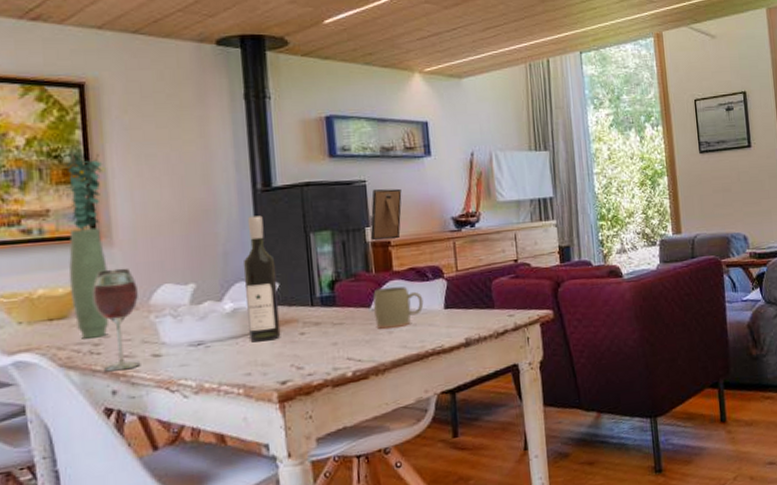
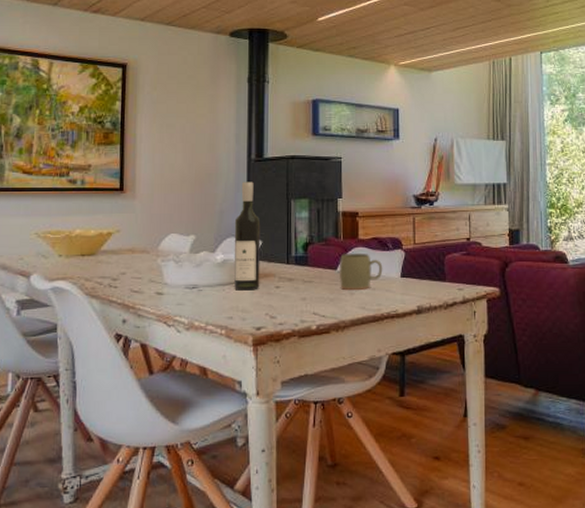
vase: present [66,153,110,339] -> none [99,120,134,274]
wineglass: present [92,268,141,372] -> none [115,217,150,303]
picture frame: present [370,188,402,241] -> none [341,165,371,211]

